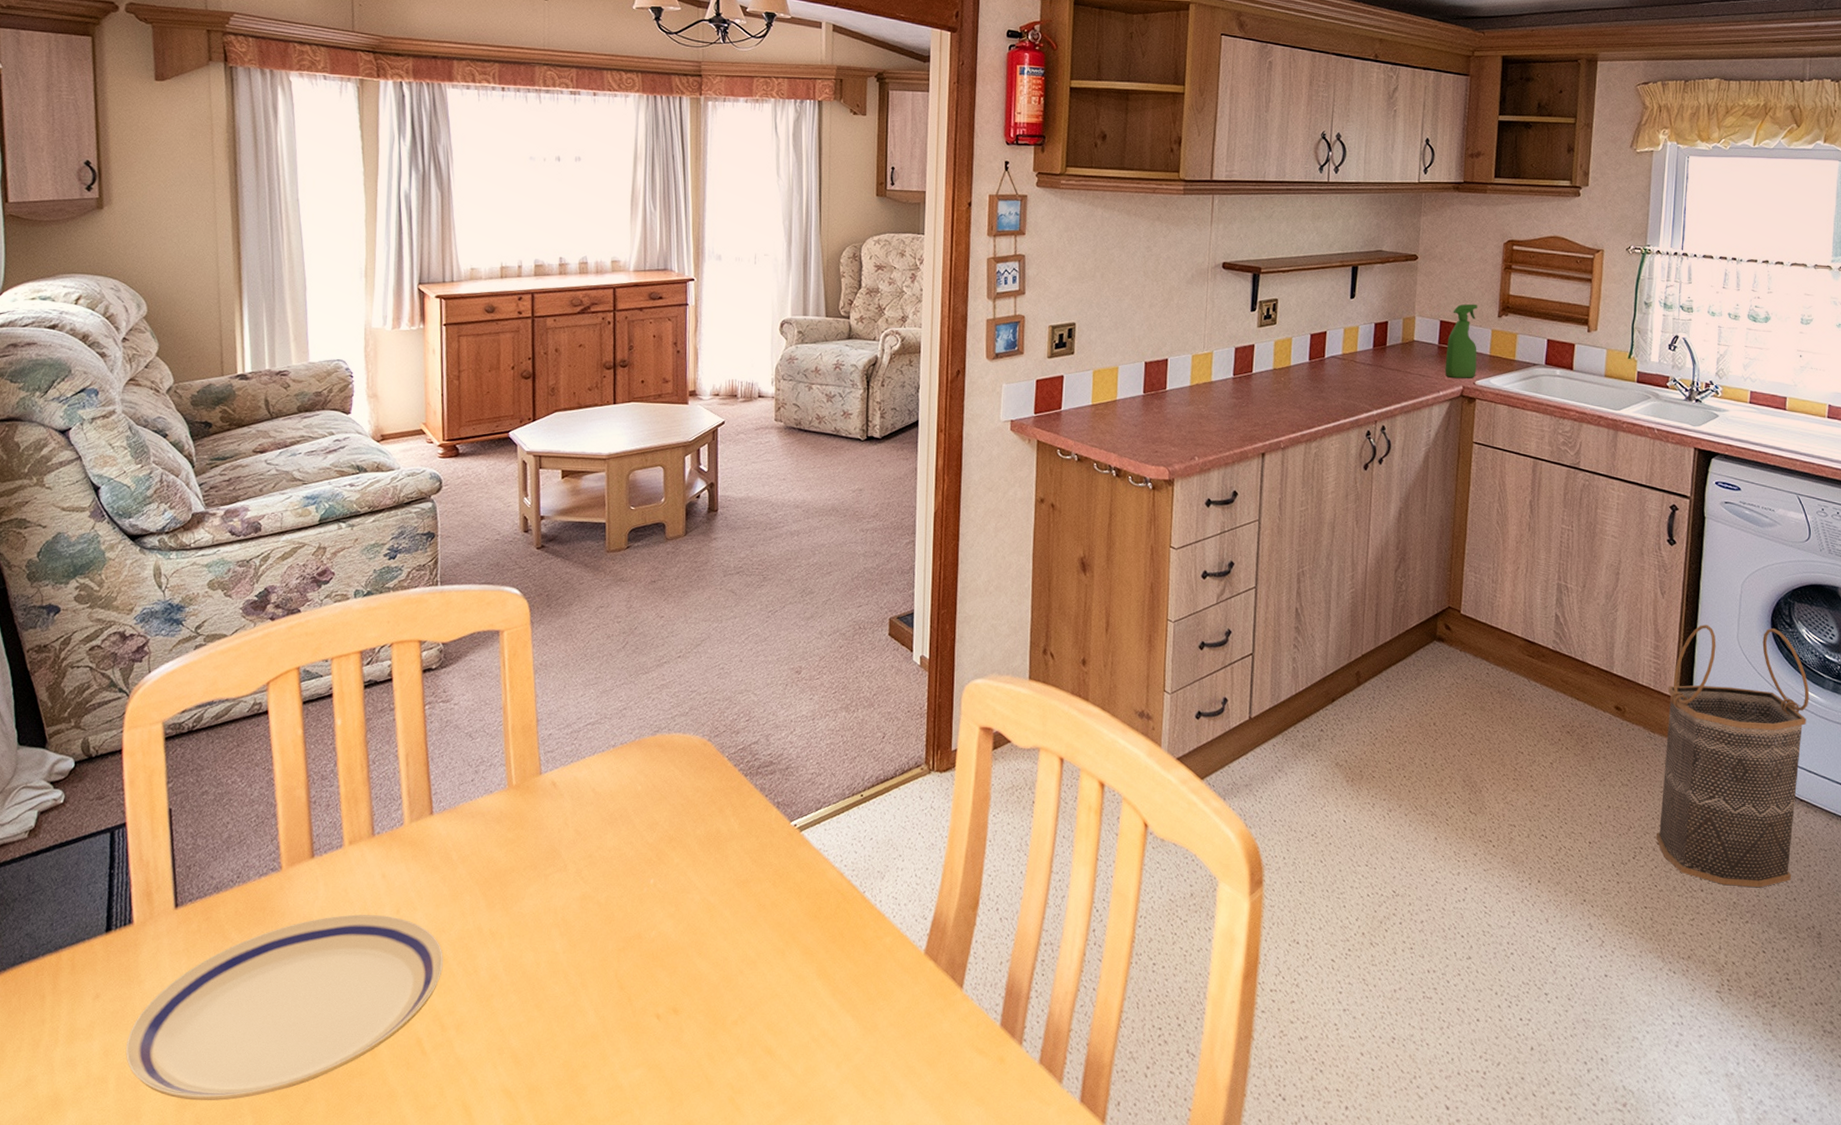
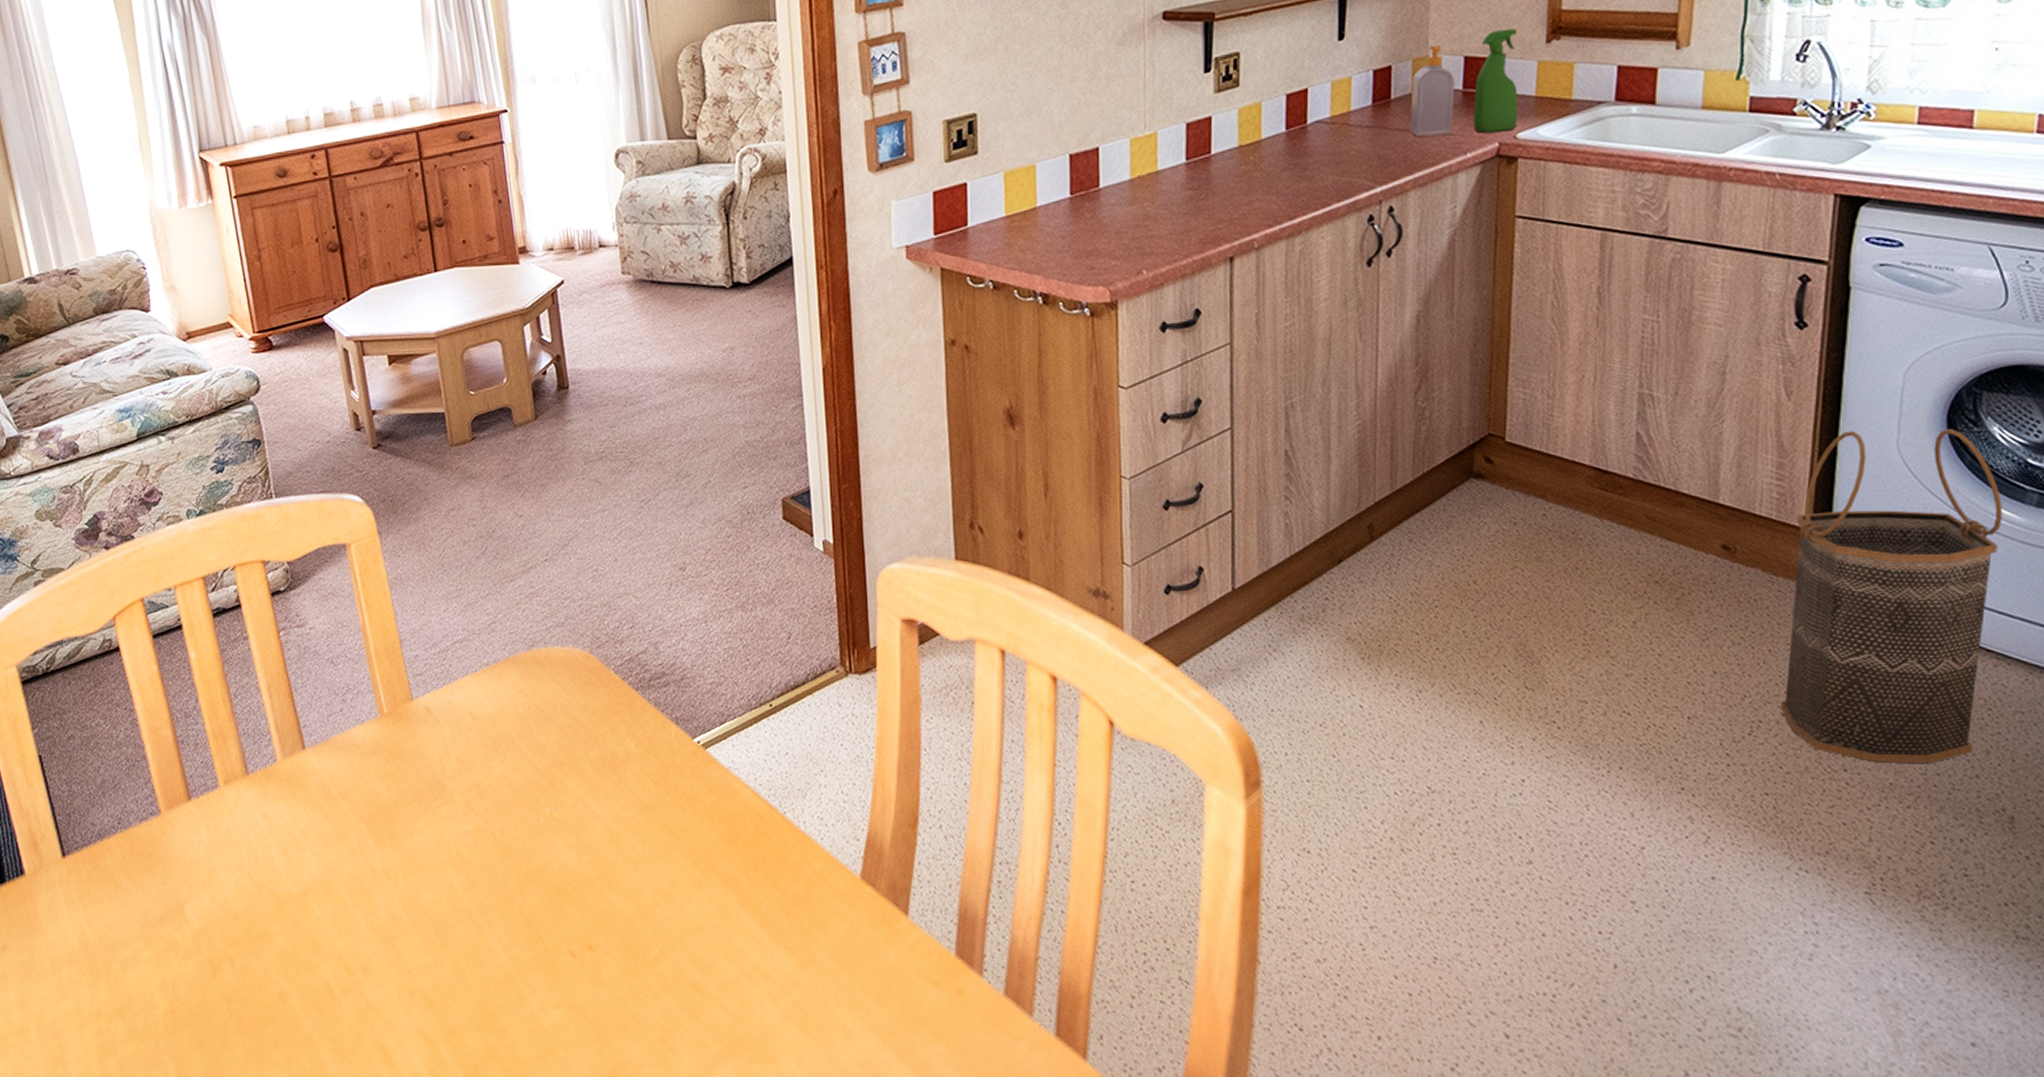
plate: present [125,914,443,1101] -> none [40,857,340,1049]
soap bottle: none [1399,310,1433,377] -> present [1410,46,1454,138]

